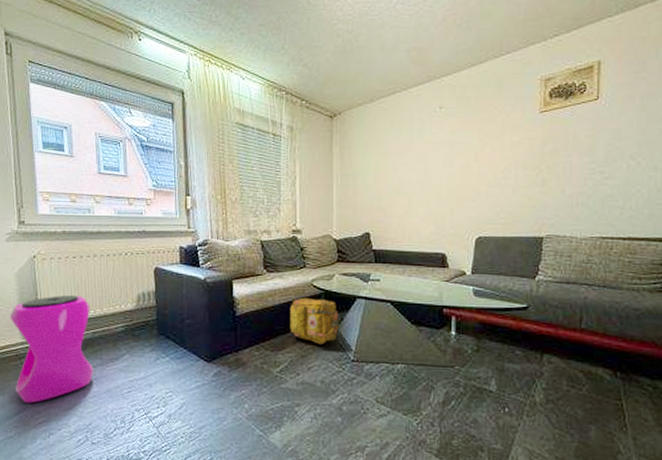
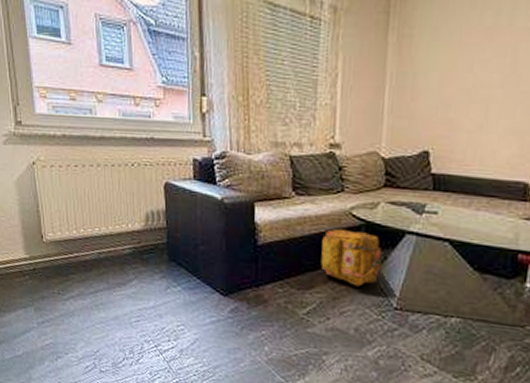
stool: present [9,295,94,403] -> none [11,209,100,324]

